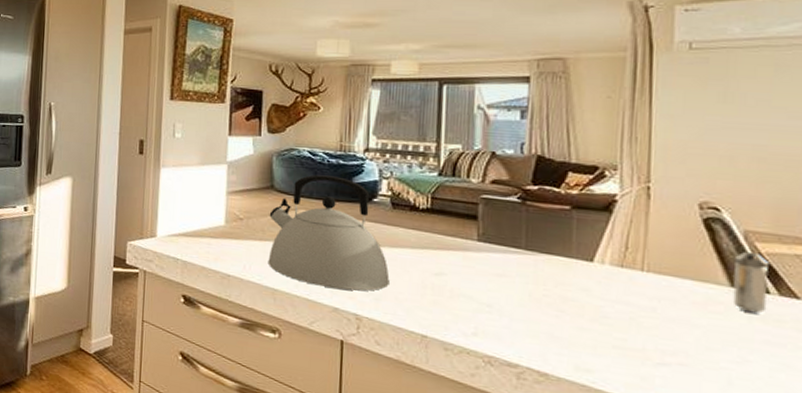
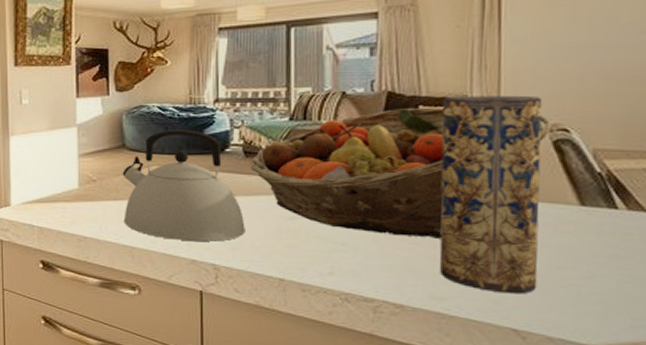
fruit basket: none [397,172,703,309] -> present [250,107,553,239]
vase: none [585,165,693,374] -> present [439,95,543,294]
shaker: present [732,251,770,314] -> none [582,169,619,229]

